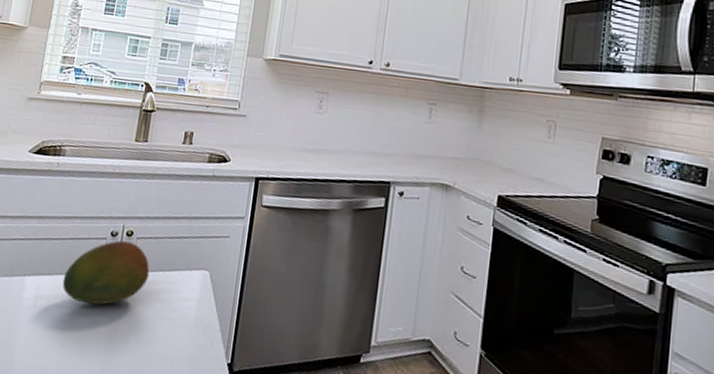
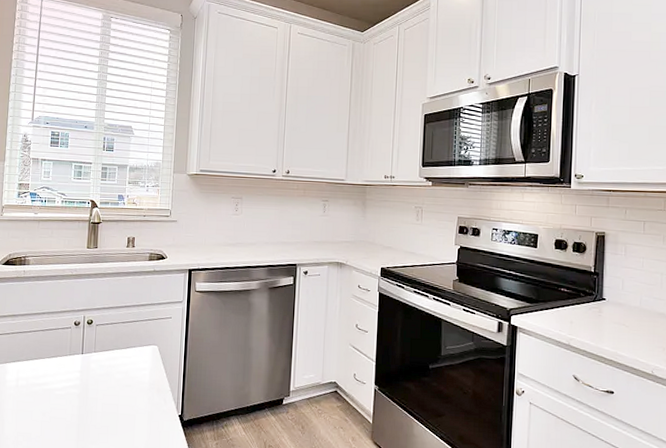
fruit: present [62,240,150,305] -> none [38,328,109,381]

